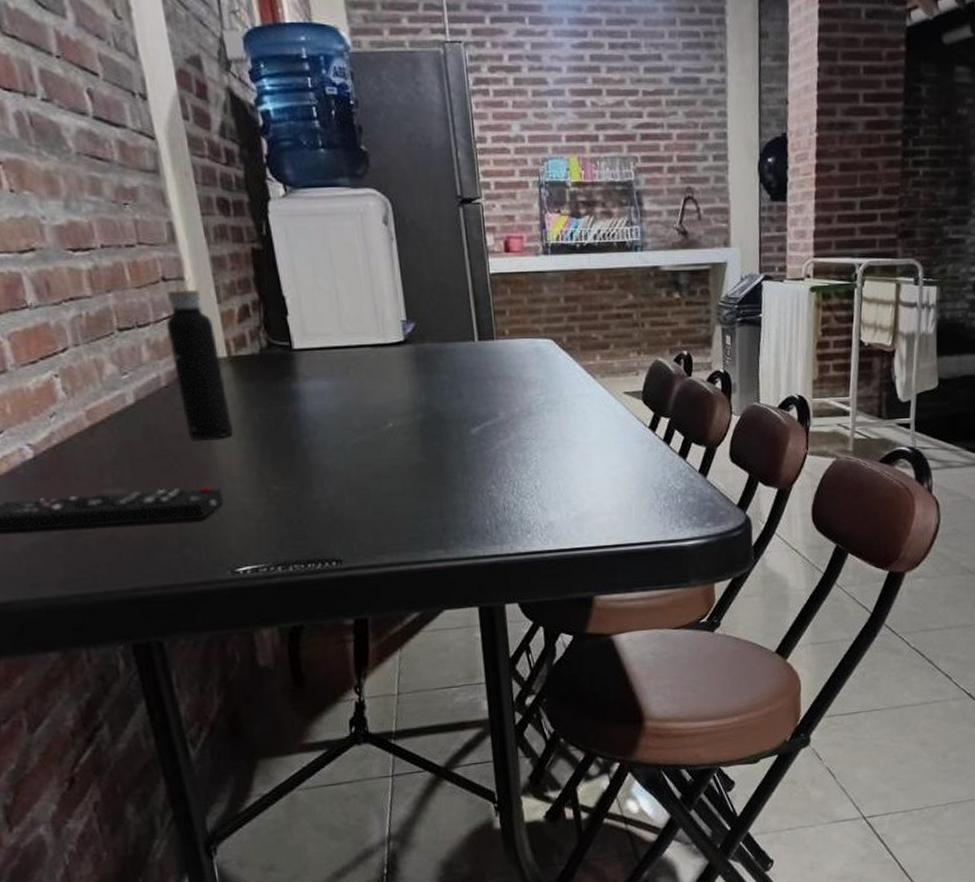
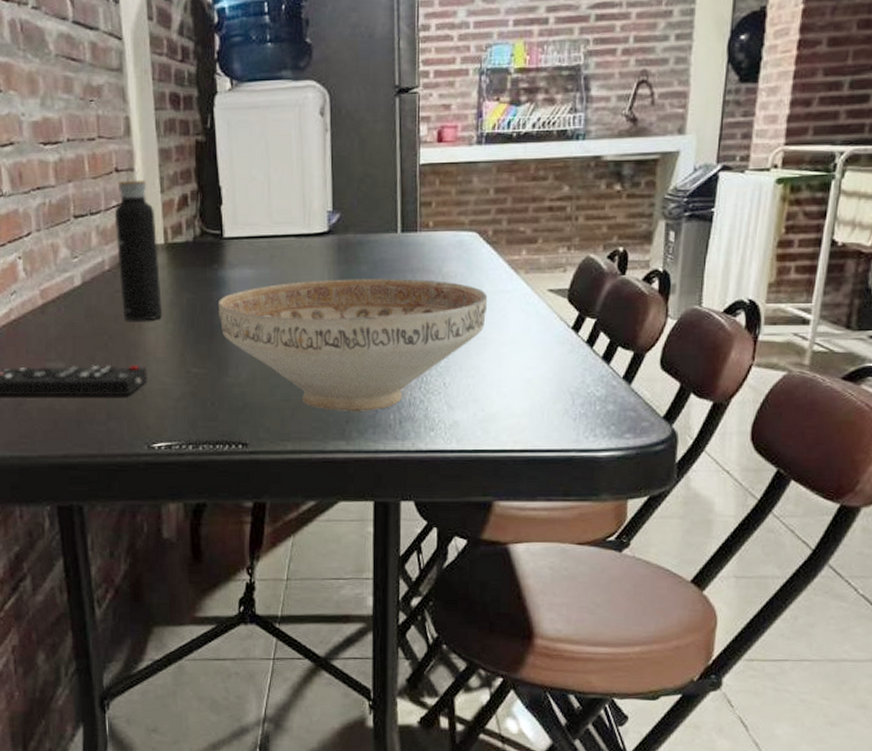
decorative bowl: none [294,386,570,521] -> present [217,278,488,412]

